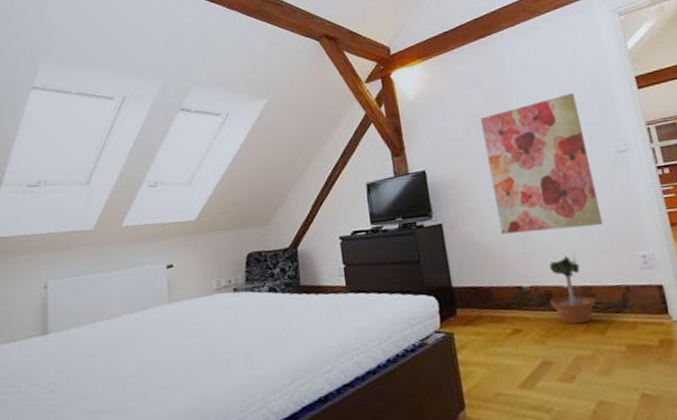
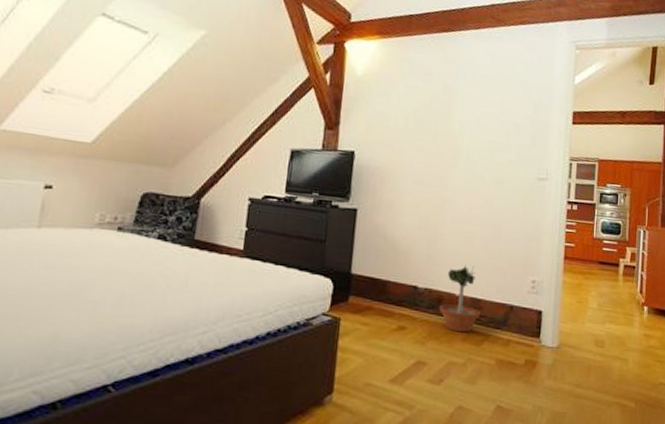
wall art: present [479,93,602,235] -> none [412,111,516,244]

